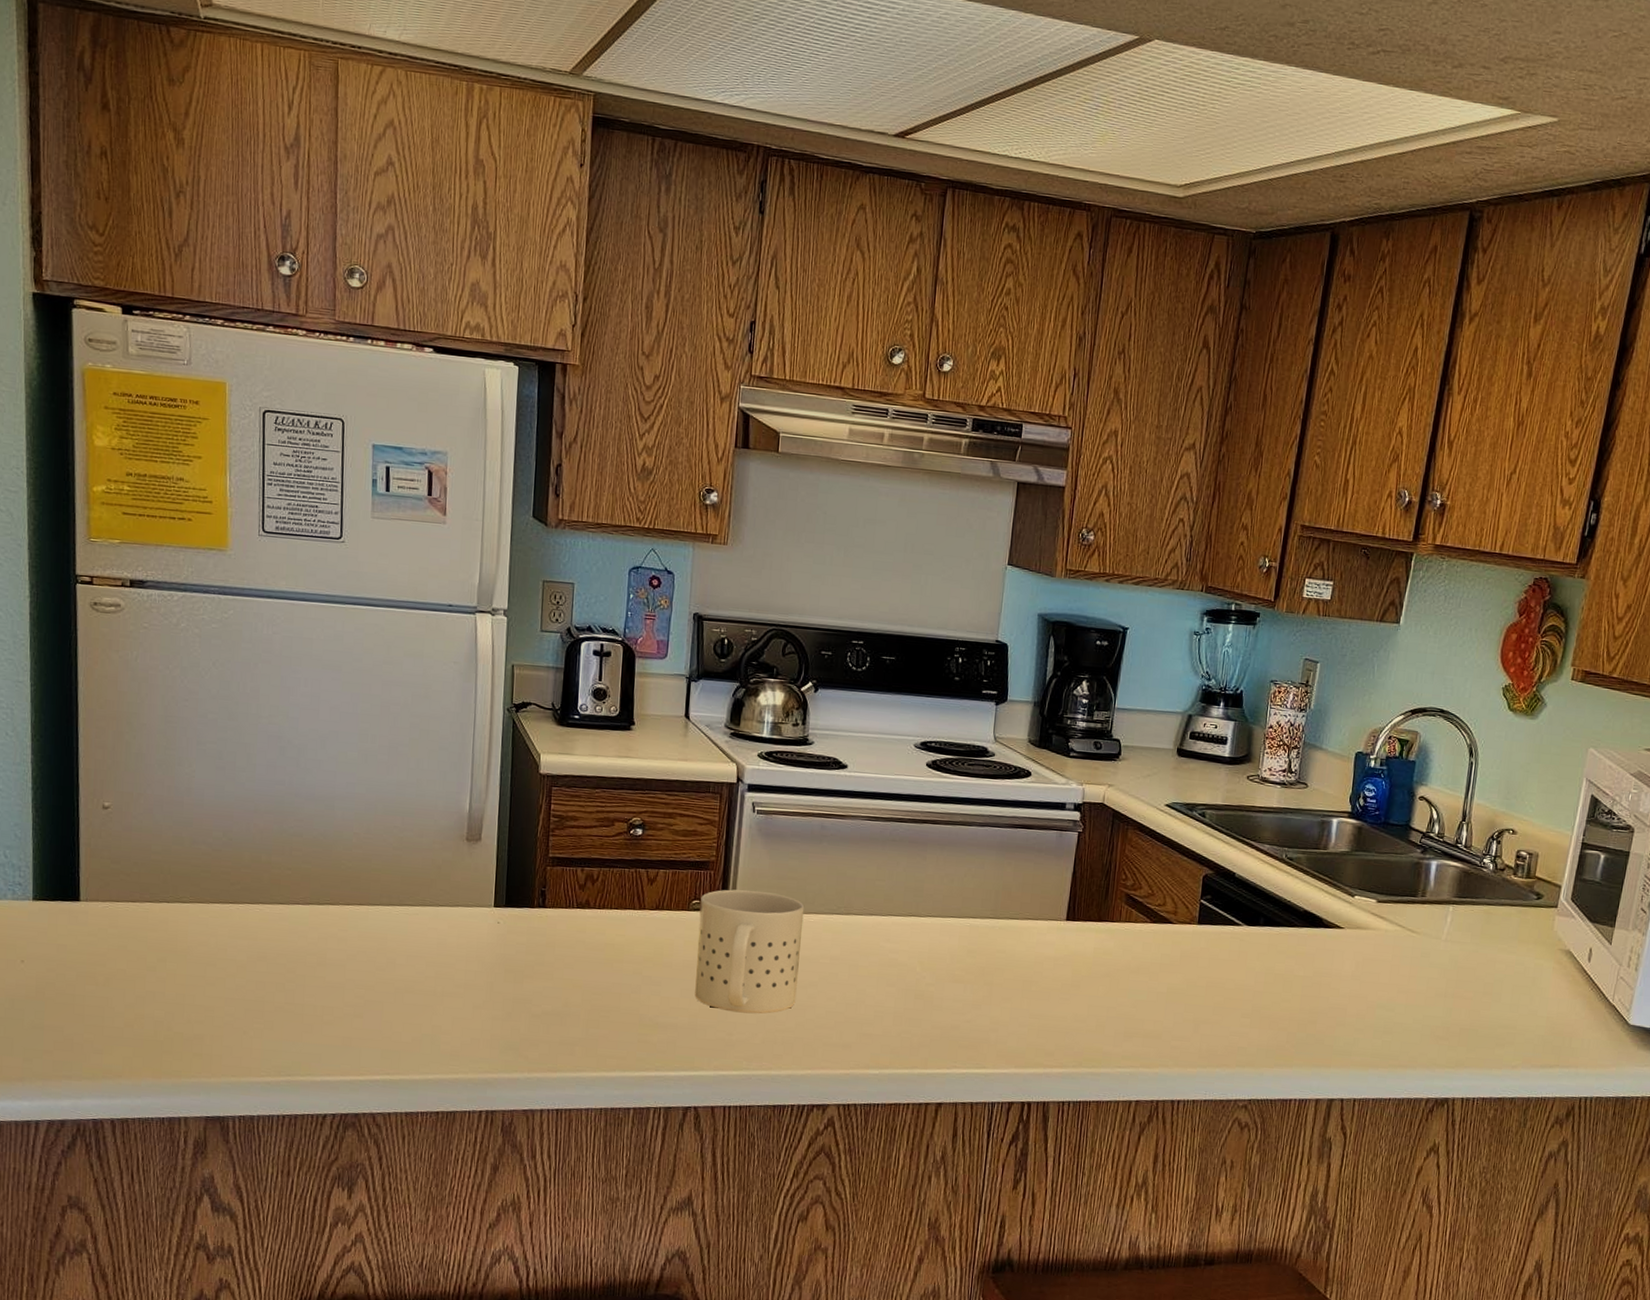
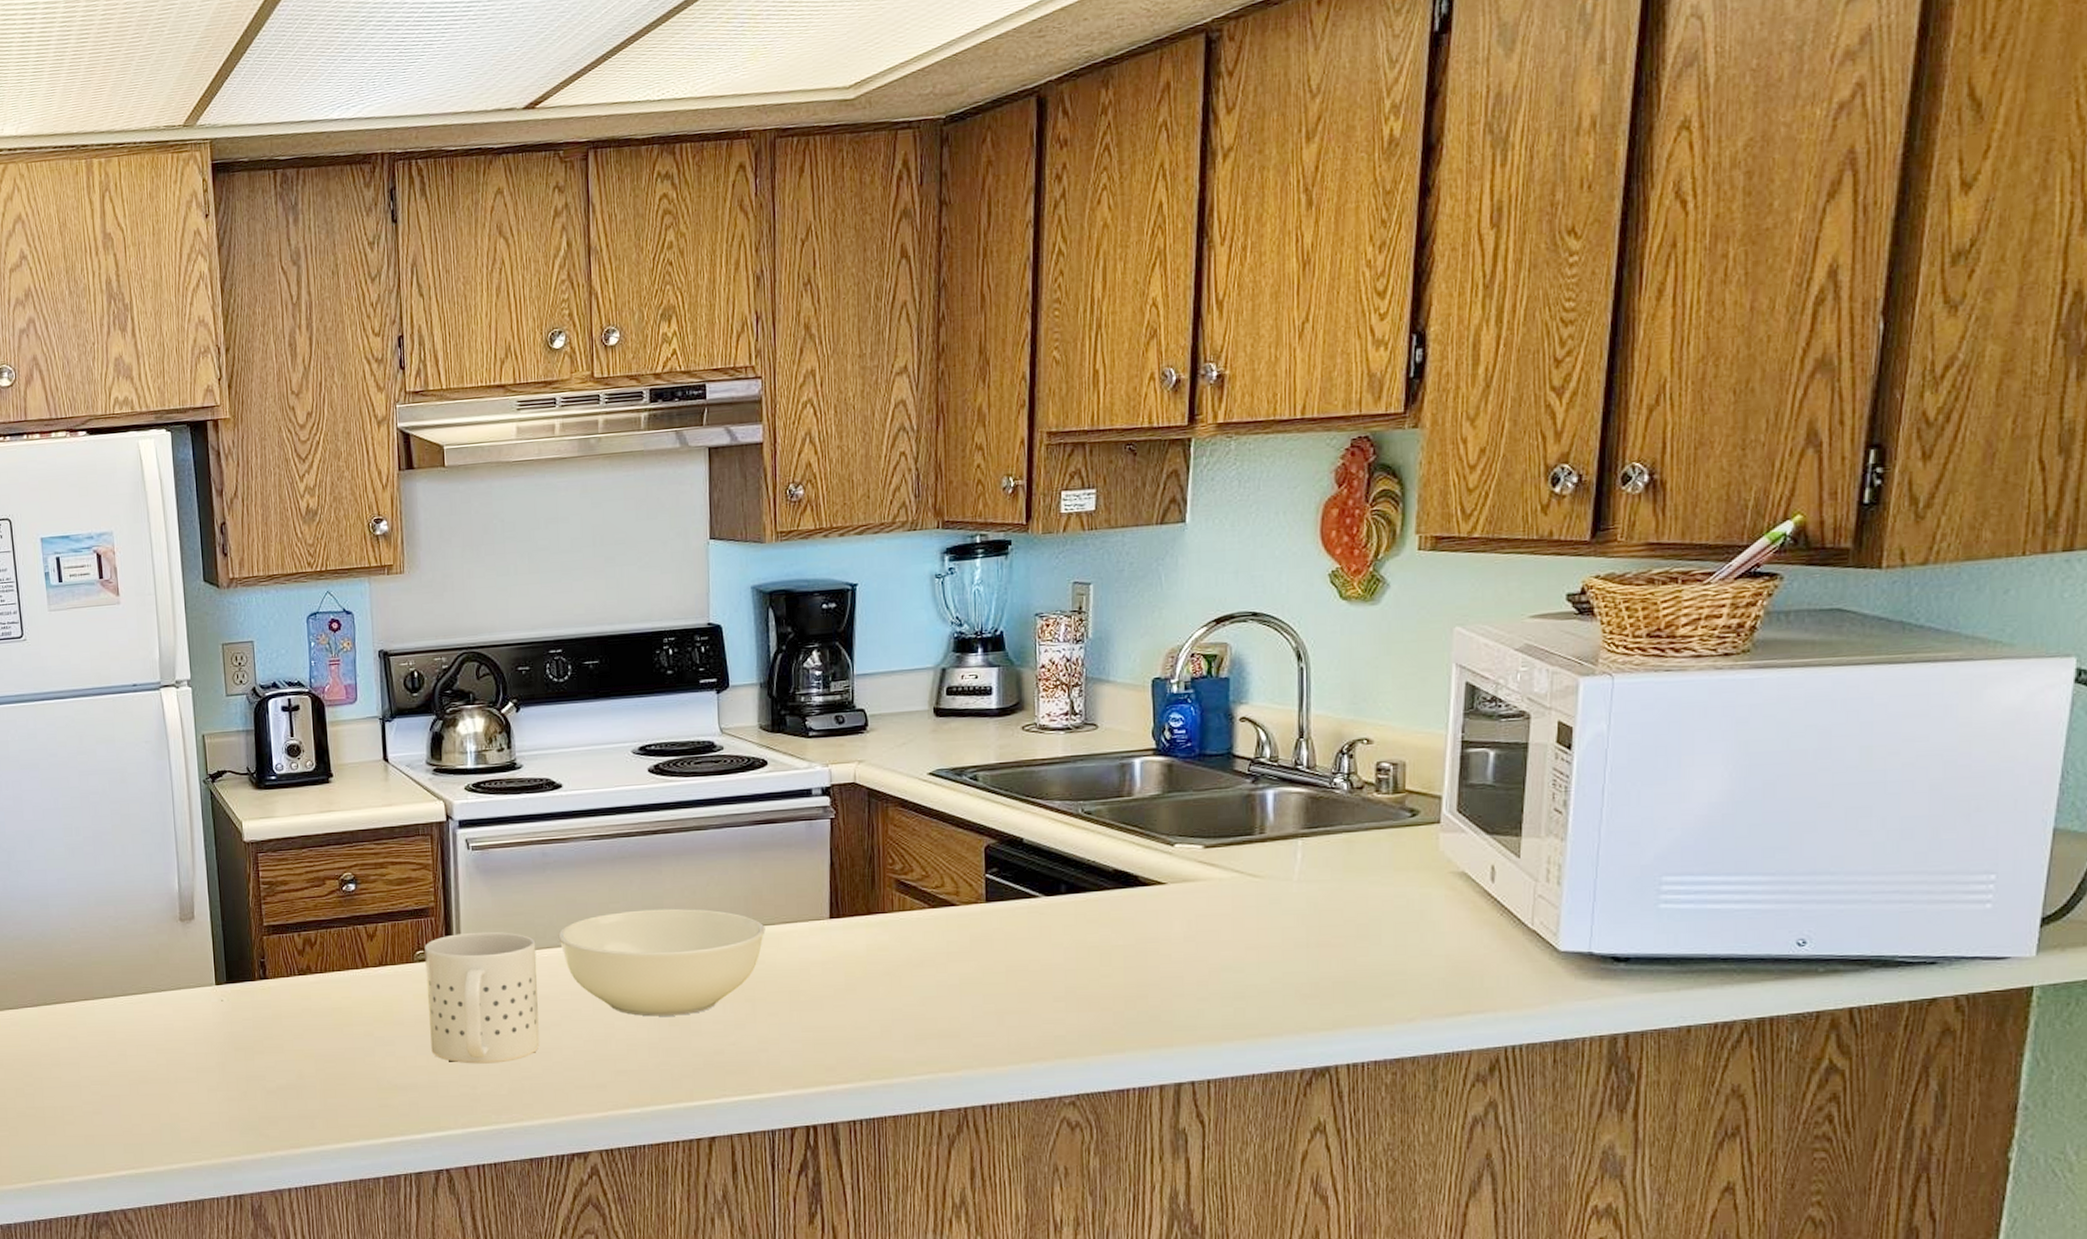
bowl: none [825,889,1010,991] -> present [558,908,766,1017]

